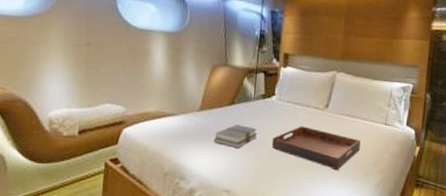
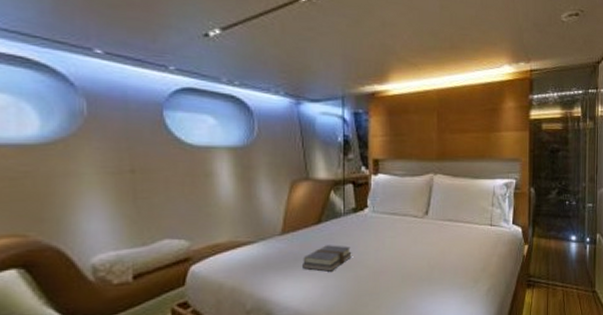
serving tray: present [271,126,362,171] -> none [369,238,467,282]

